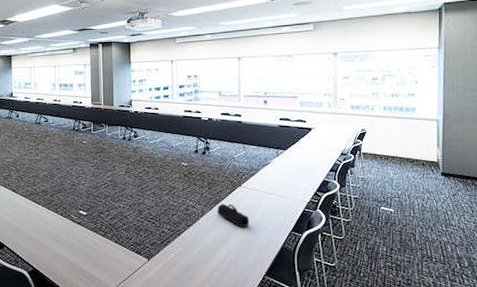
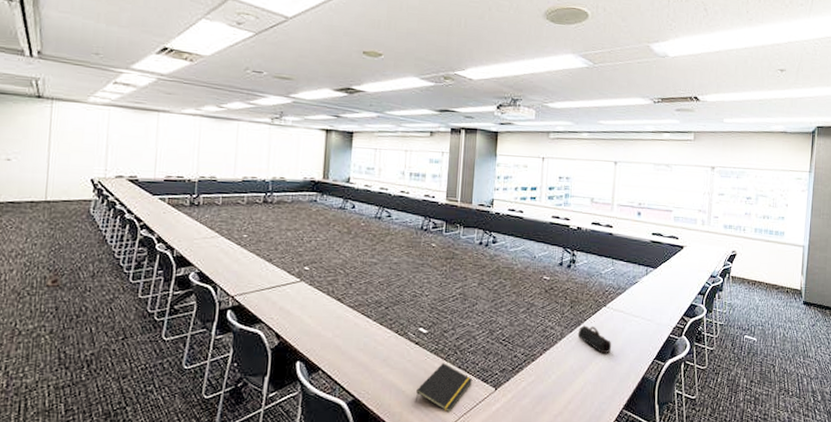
notepad: none [81,239,129,280] -> present [414,363,473,413]

